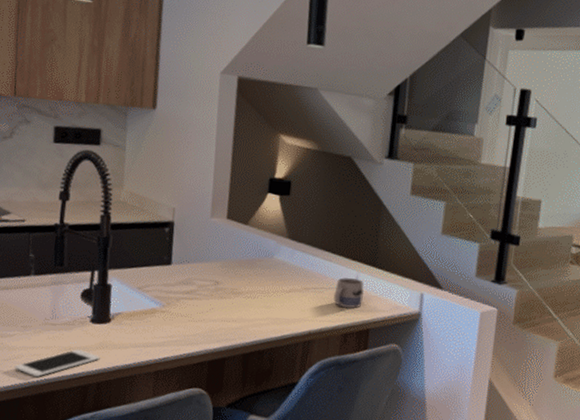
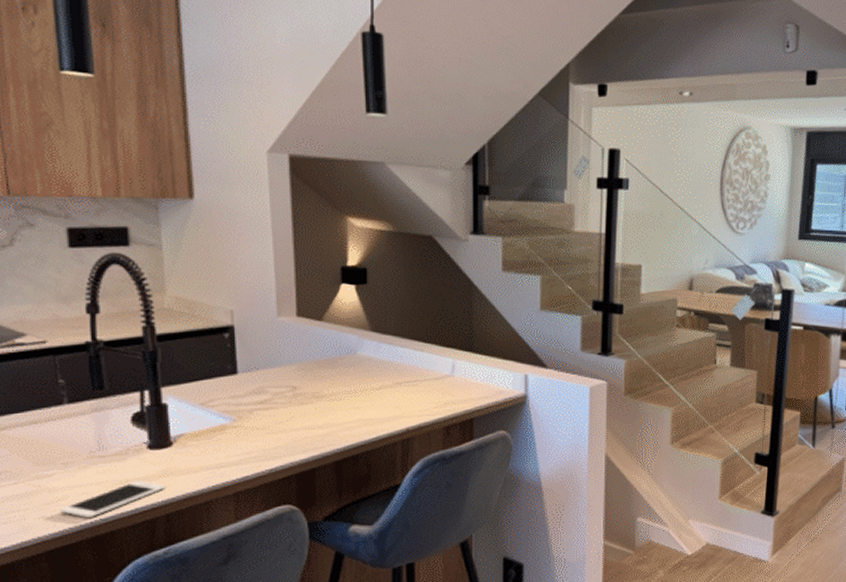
mug: present [333,277,365,309] -> none [430,367,464,399]

